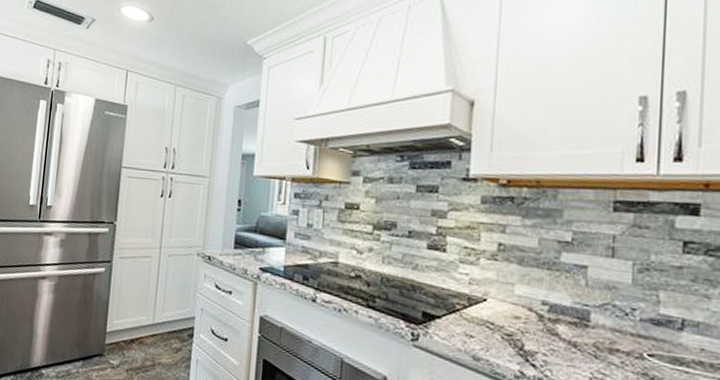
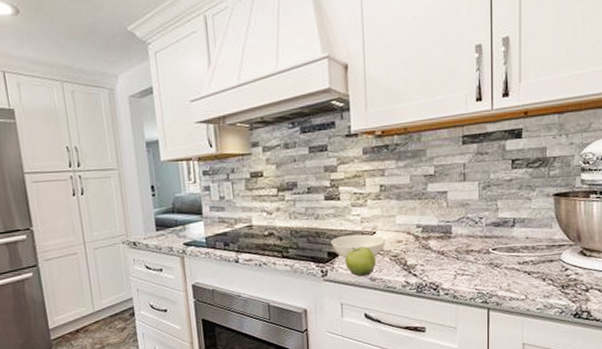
bowl: none [428,295,498,330] -> present [331,234,386,259]
fruit: none [443,311,483,352] -> present [345,246,376,277]

